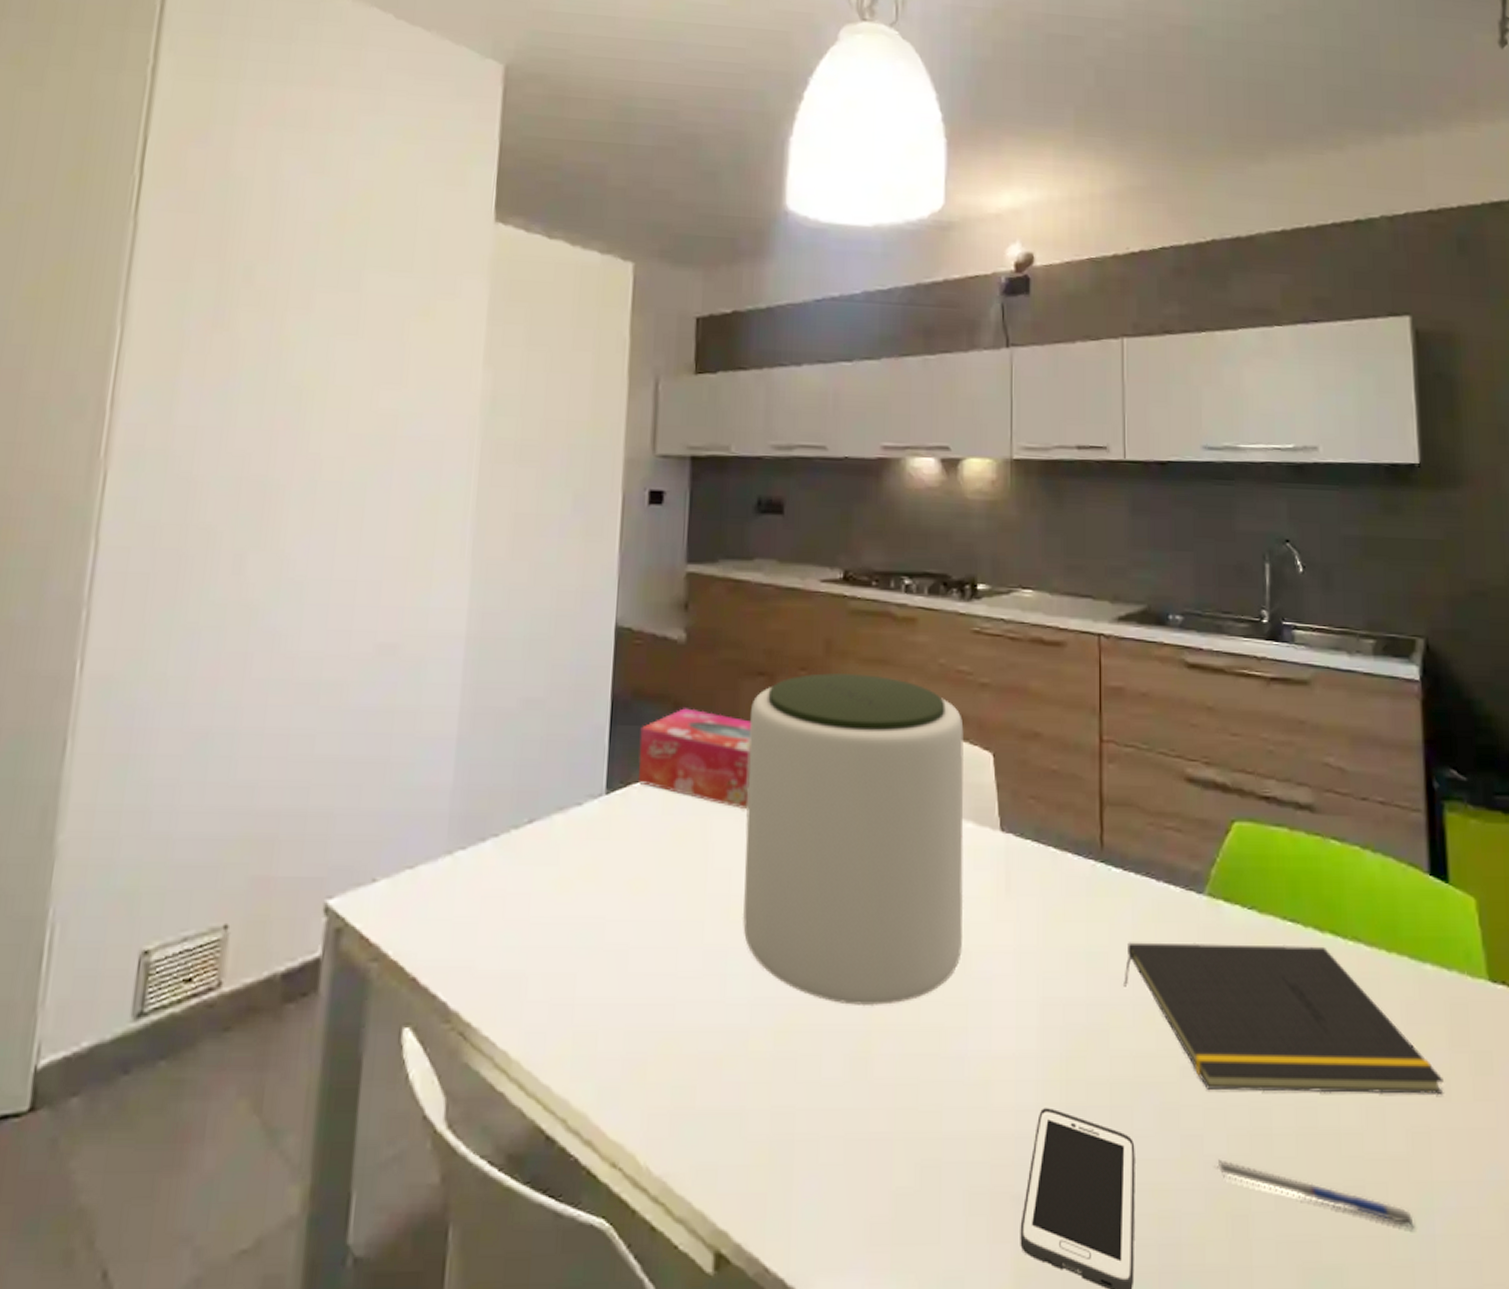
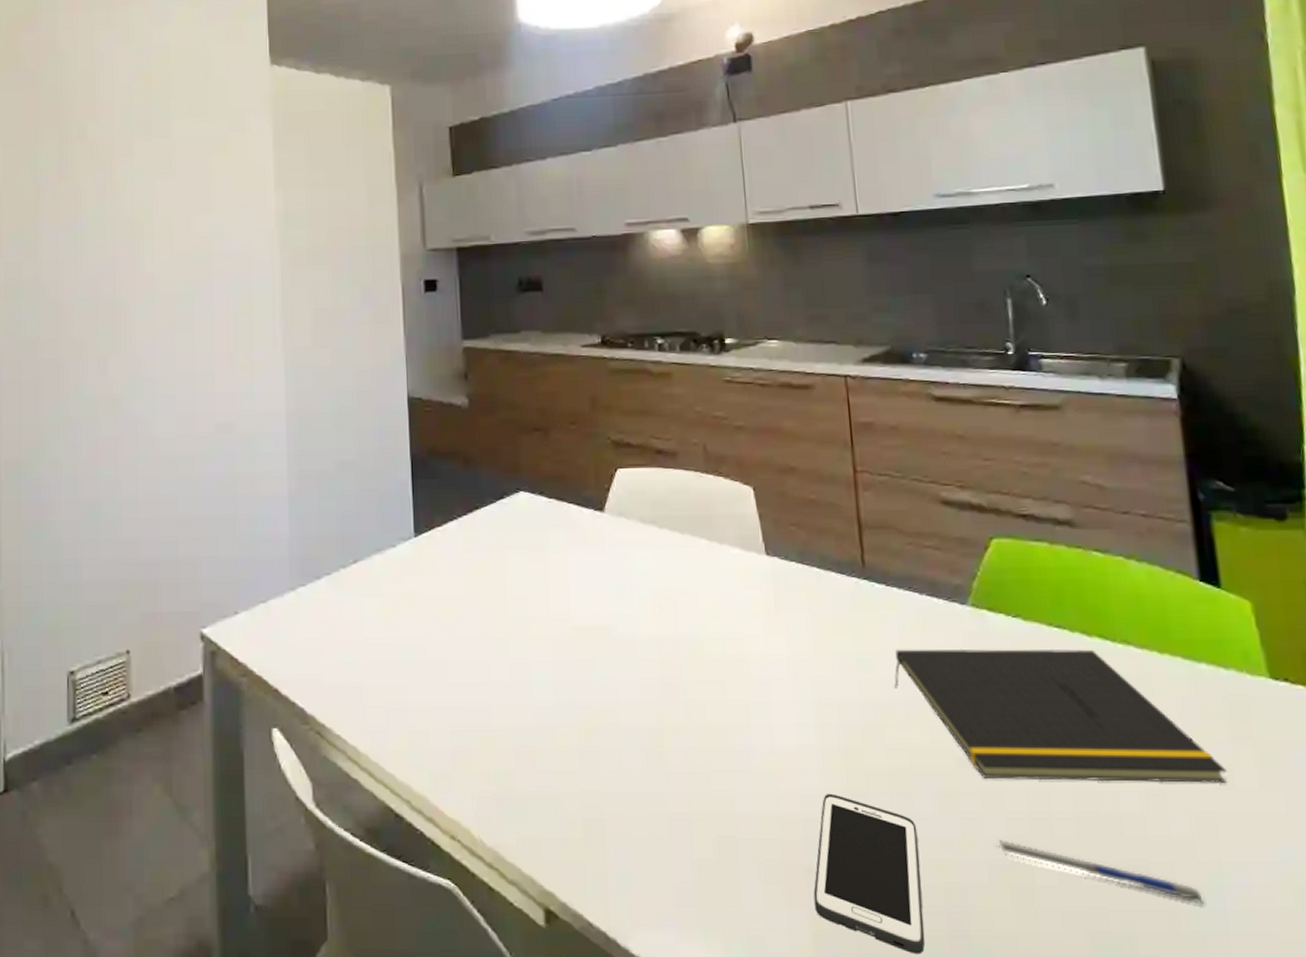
tissue box: present [638,708,752,810] -> none [438,462,537,546]
plant pot: present [742,672,964,1007] -> none [530,424,739,708]

